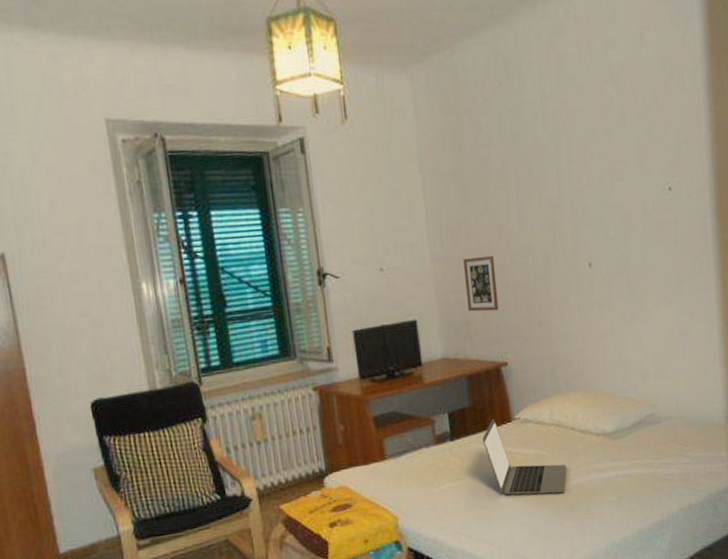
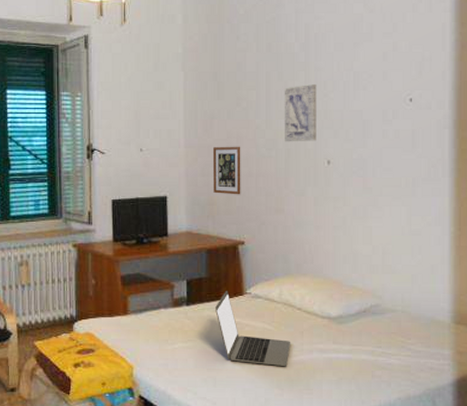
wall art: none [535,179,575,247] -> present [284,85,317,142]

